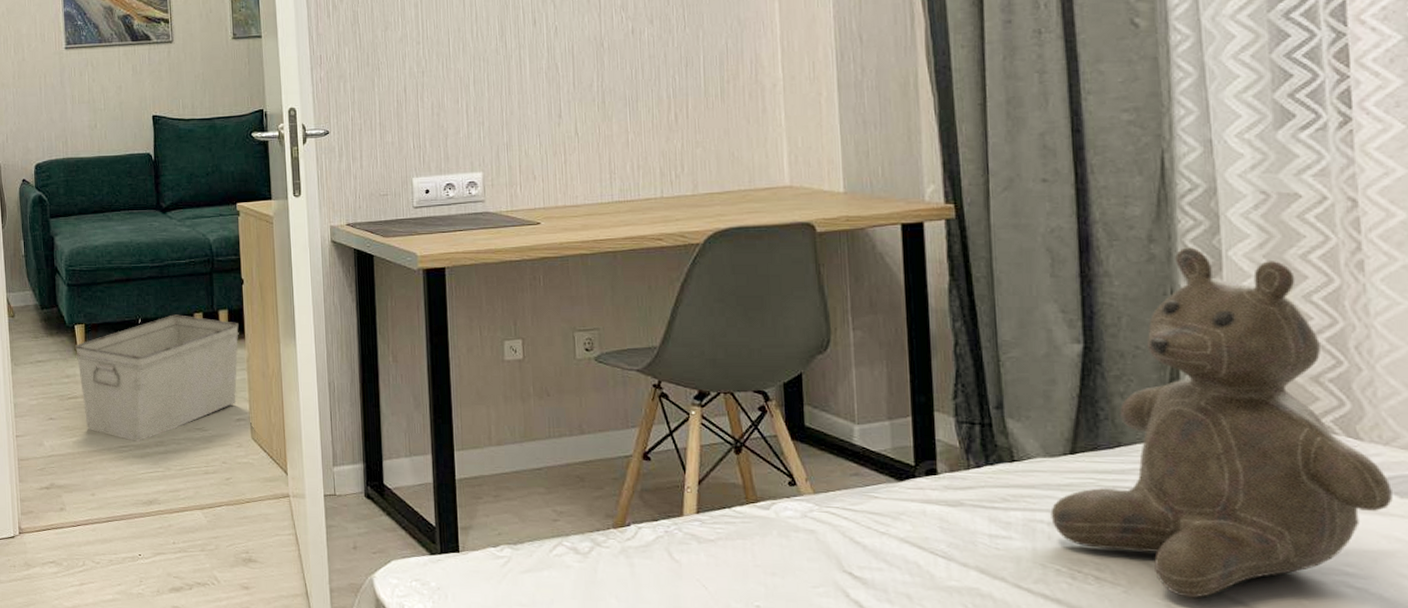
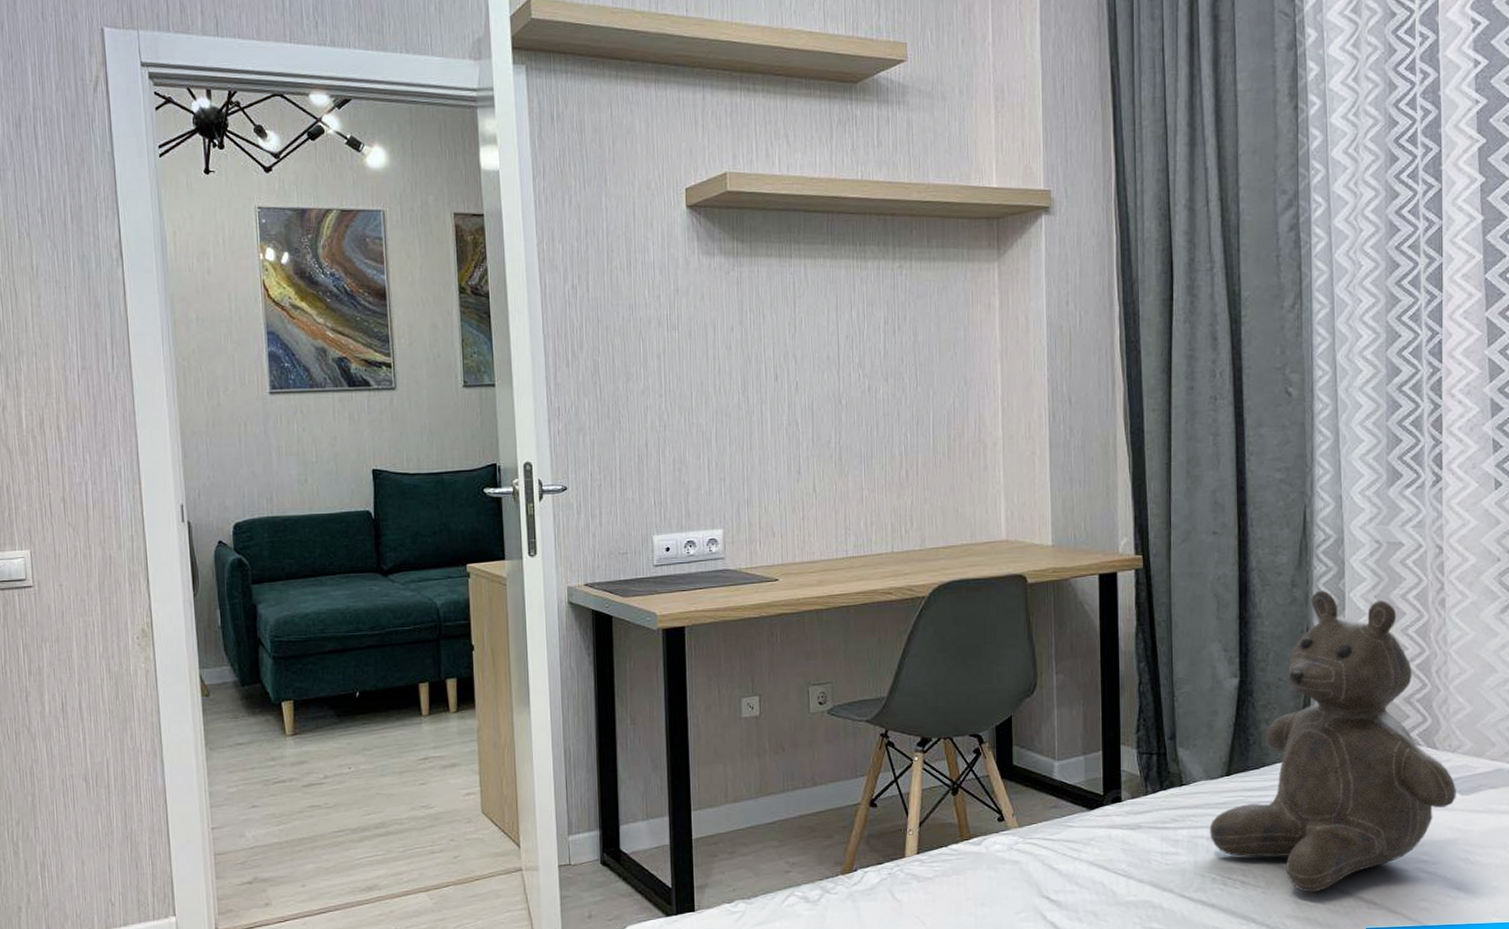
storage bin: present [75,314,239,441] -> none [282,685,469,825]

